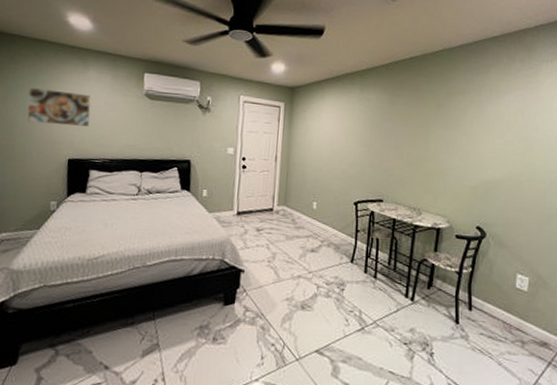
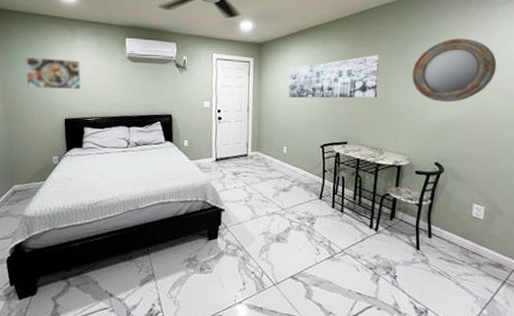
wall art: none [321,106,421,153] -> present [288,55,380,98]
home mirror: none [454,94,542,162] -> present [412,38,497,102]

